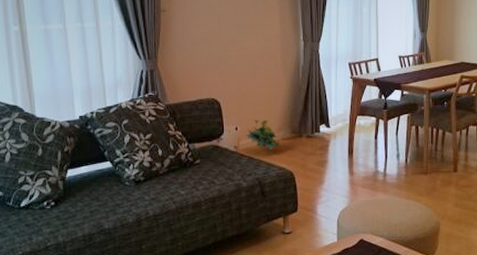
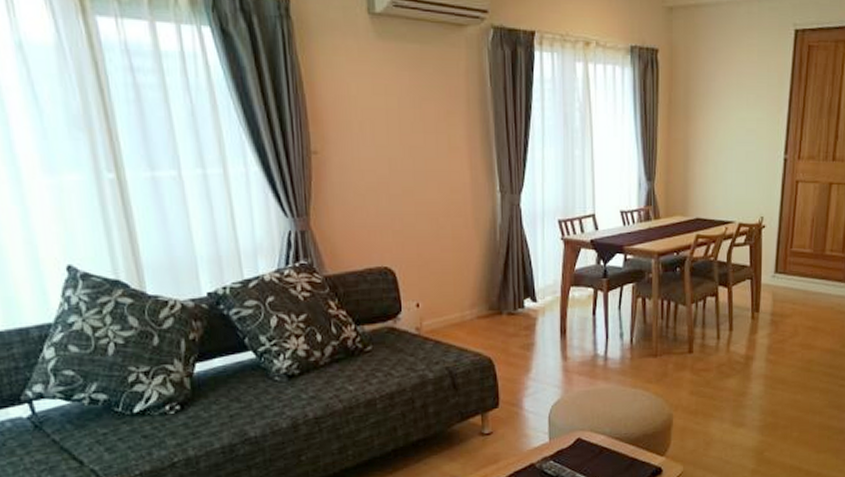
flowering plant: present [245,119,281,151] -> none [430,293,475,333]

